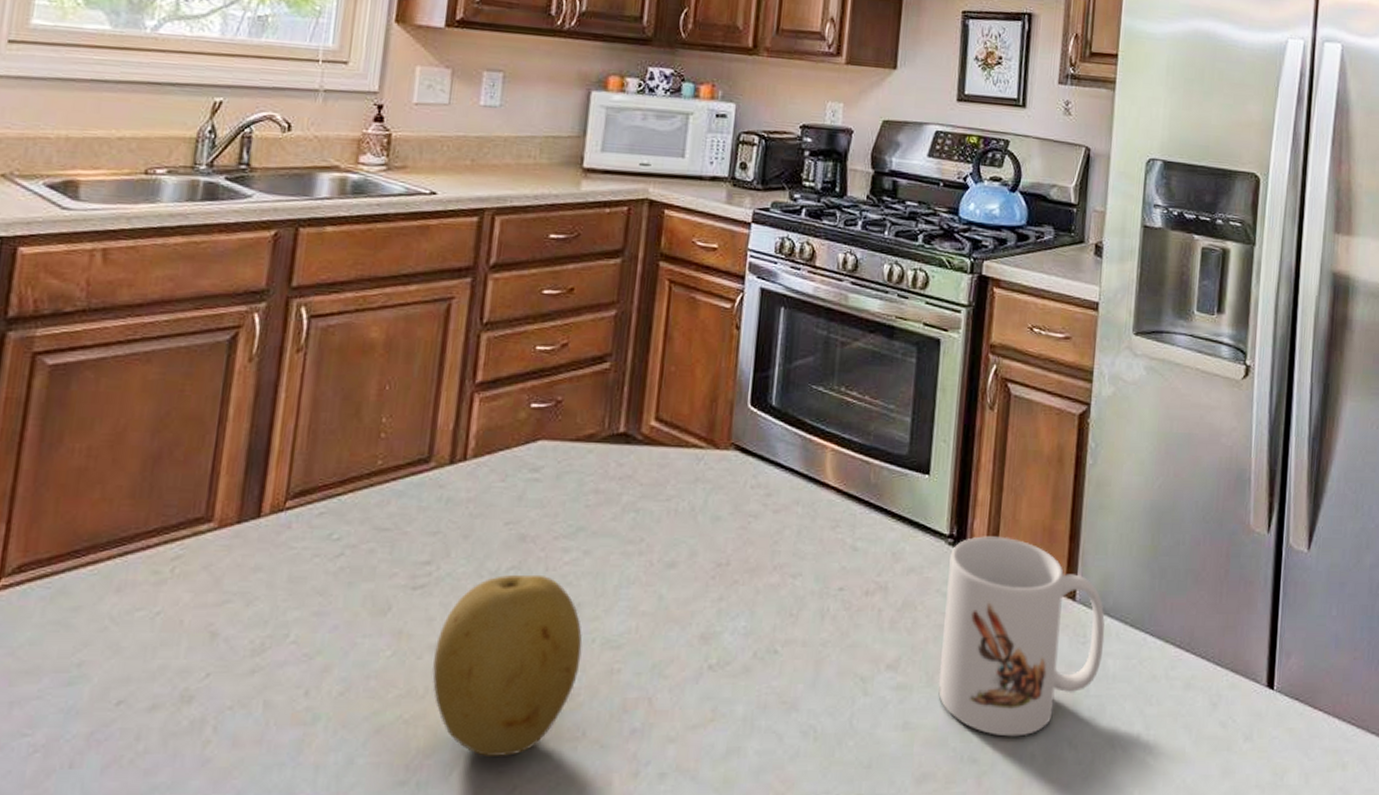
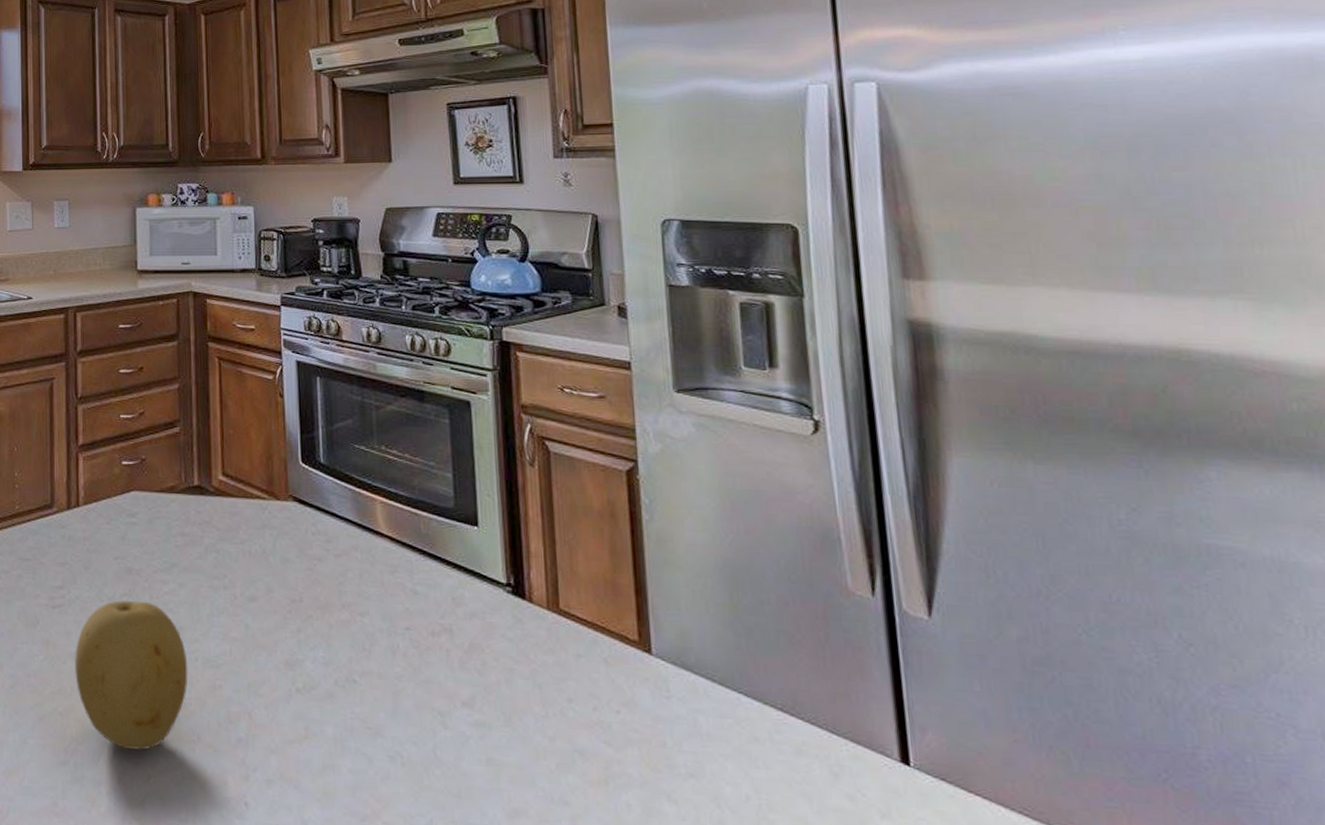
mug: present [938,536,1105,737] -> none [510,586,692,785]

